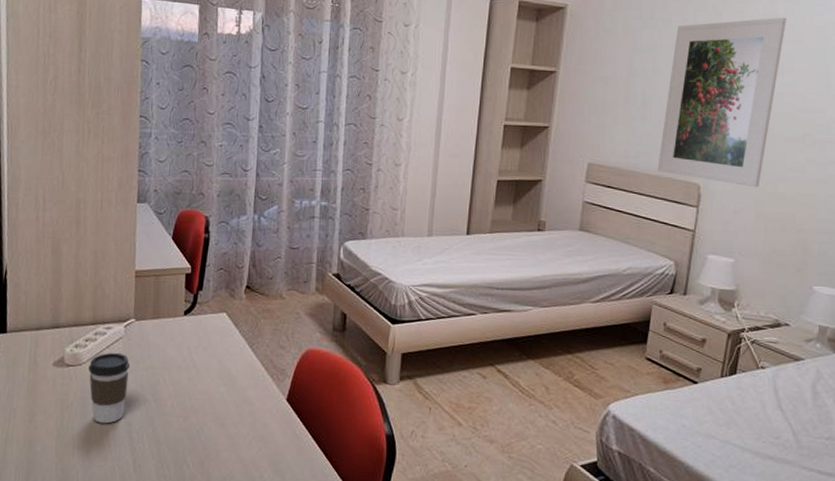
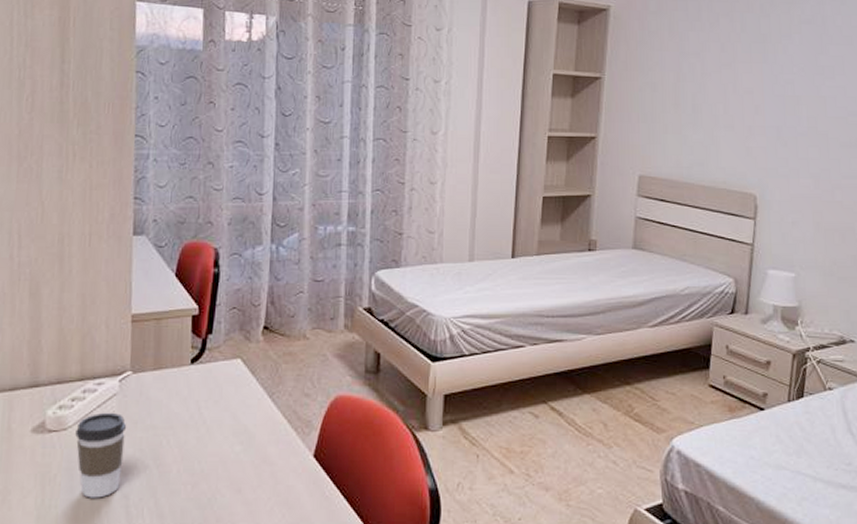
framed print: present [657,17,786,188] -> none [711,18,834,196]

